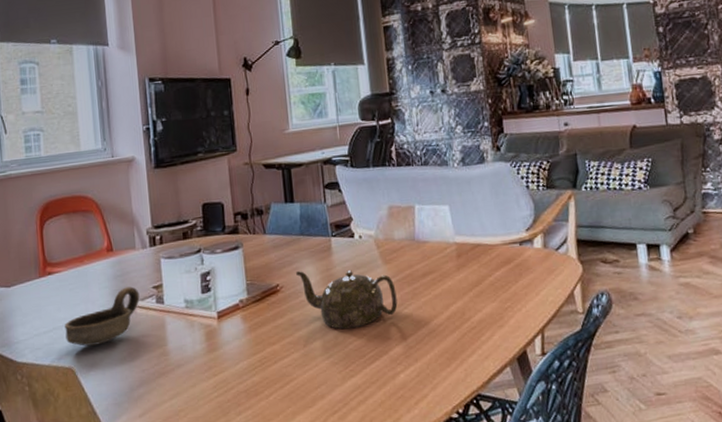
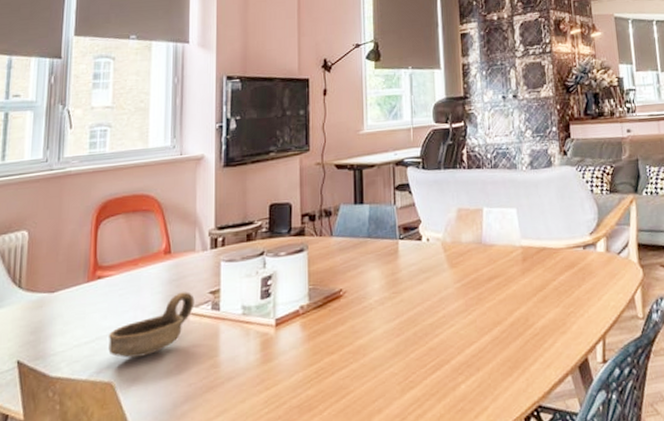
teapot: present [296,270,398,330] -> none [361,274,462,337]

